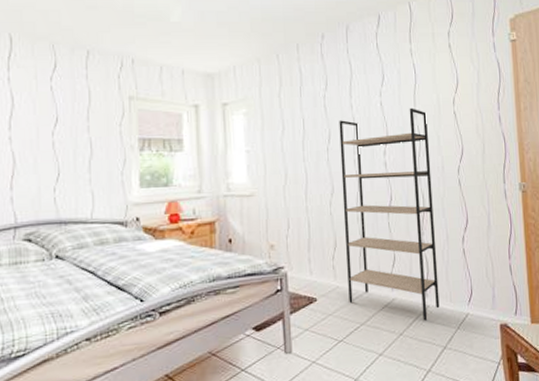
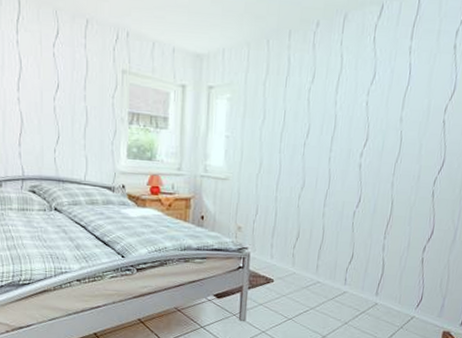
shelving unit: present [339,107,440,321] -> none [303,111,412,316]

